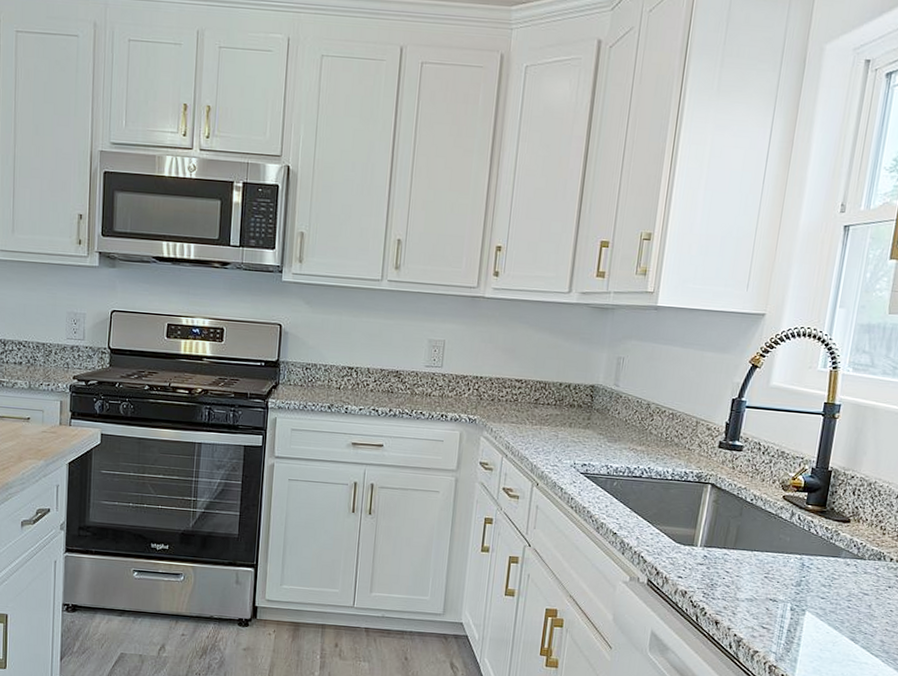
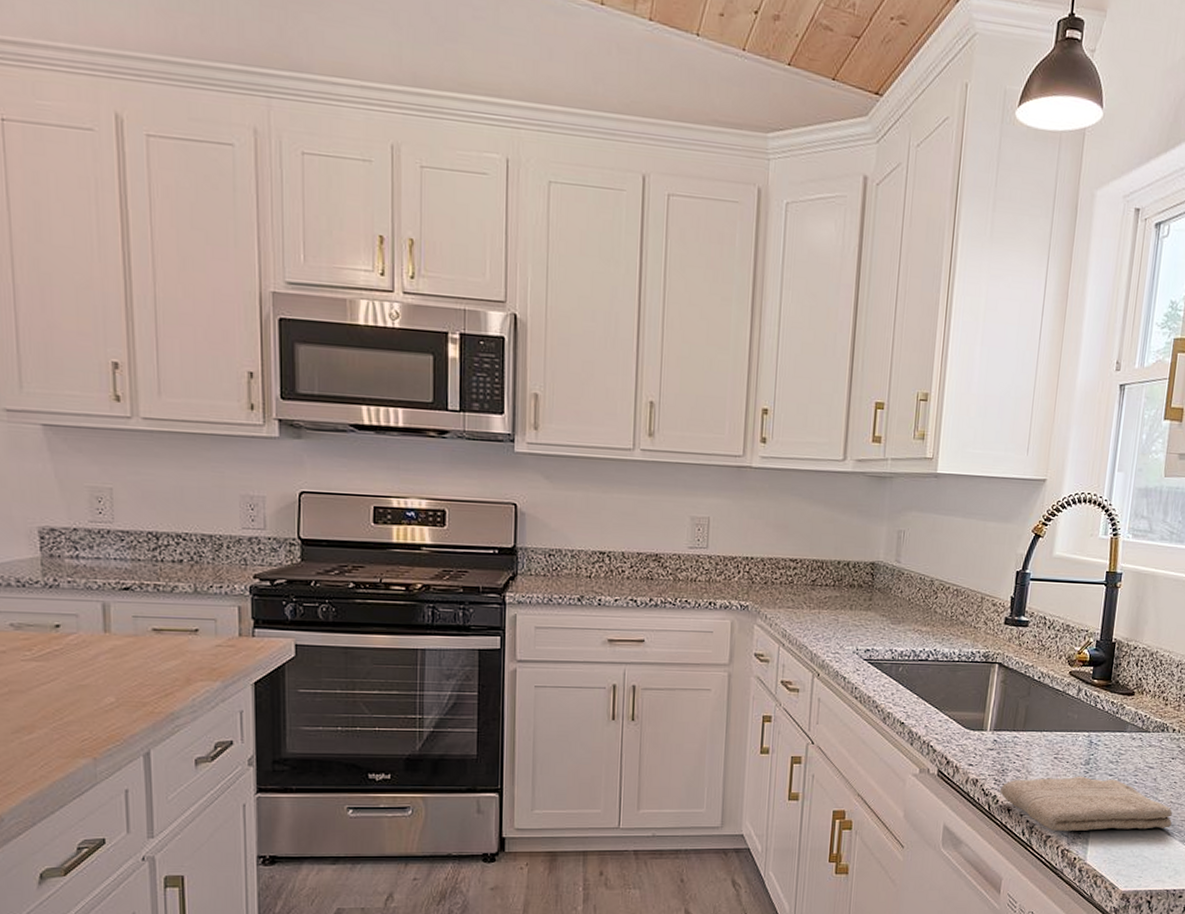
washcloth: none [708,594,887,655] -> present [1000,776,1172,832]

